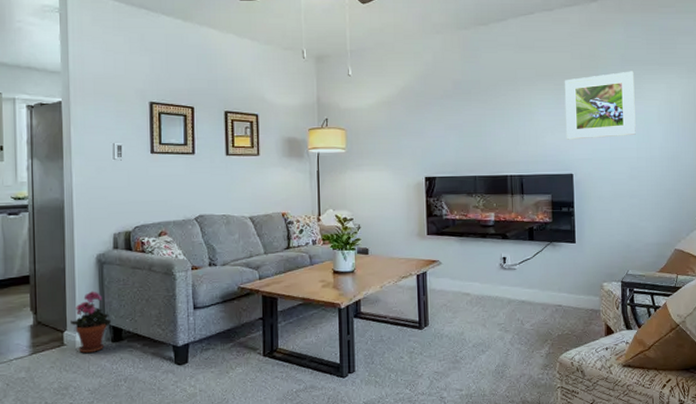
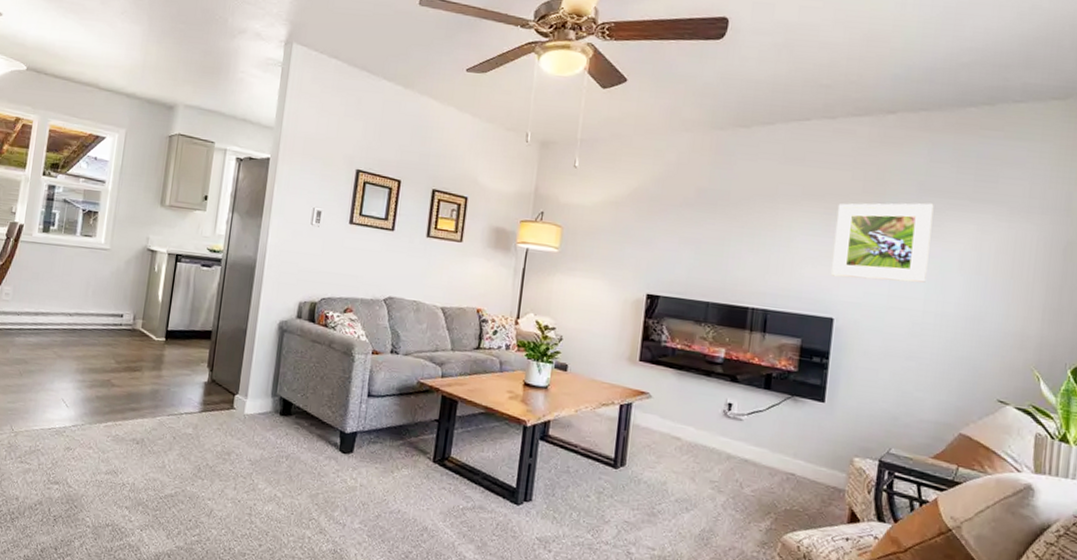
potted plant: present [69,291,112,354] -> none [242,358,284,423]

